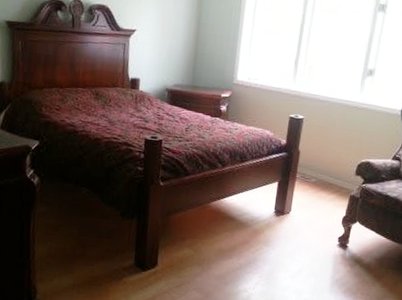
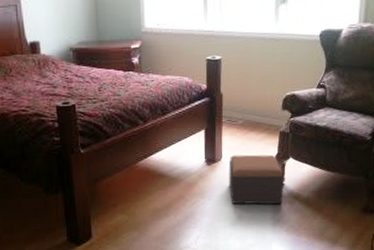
footstool: none [293,210,348,266] -> present [229,154,284,205]

